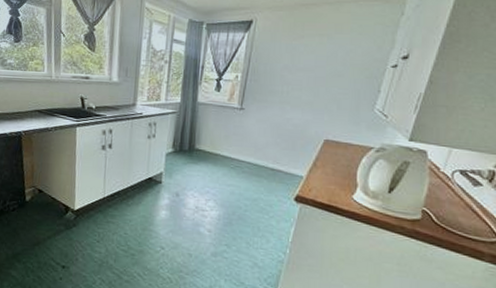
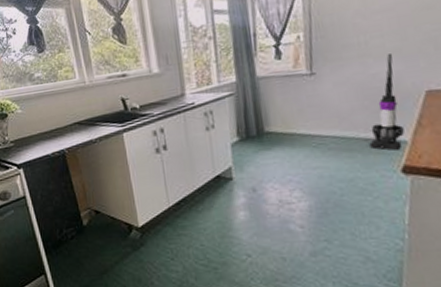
vacuum cleaner: none [274,105,306,183] -> present [369,54,405,151]

